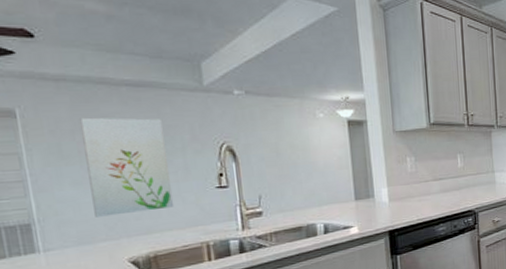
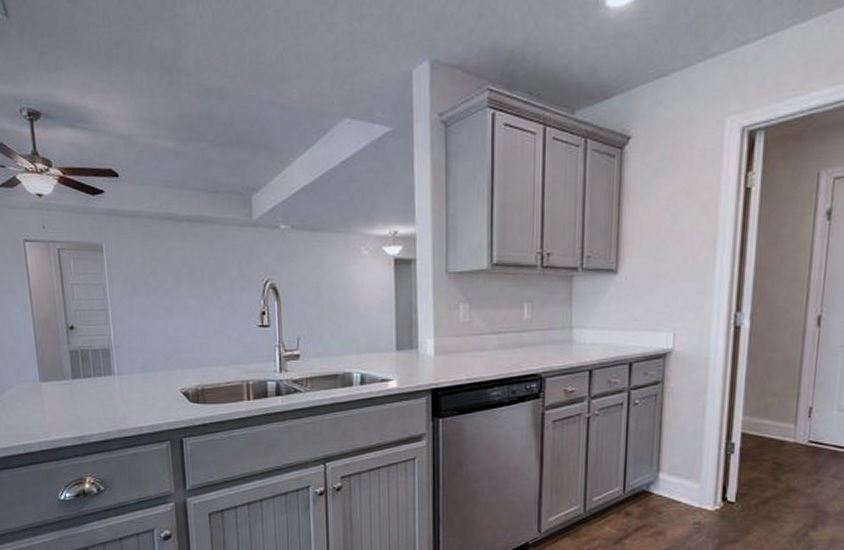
wall art: present [80,117,175,217] -> none [149,252,221,347]

